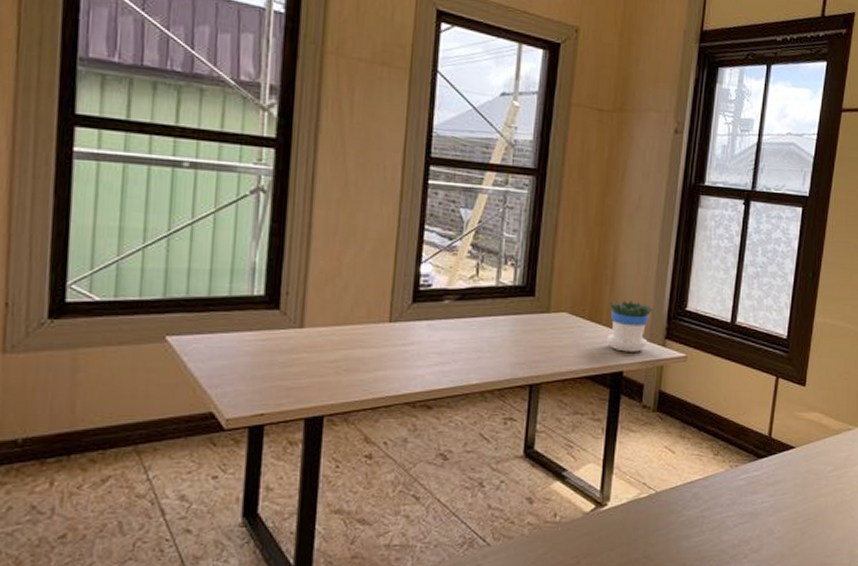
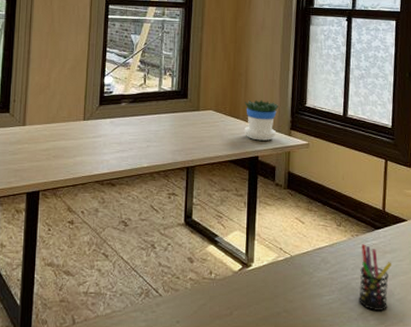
pen holder: none [733,476,775,552] -> present [359,244,393,311]

